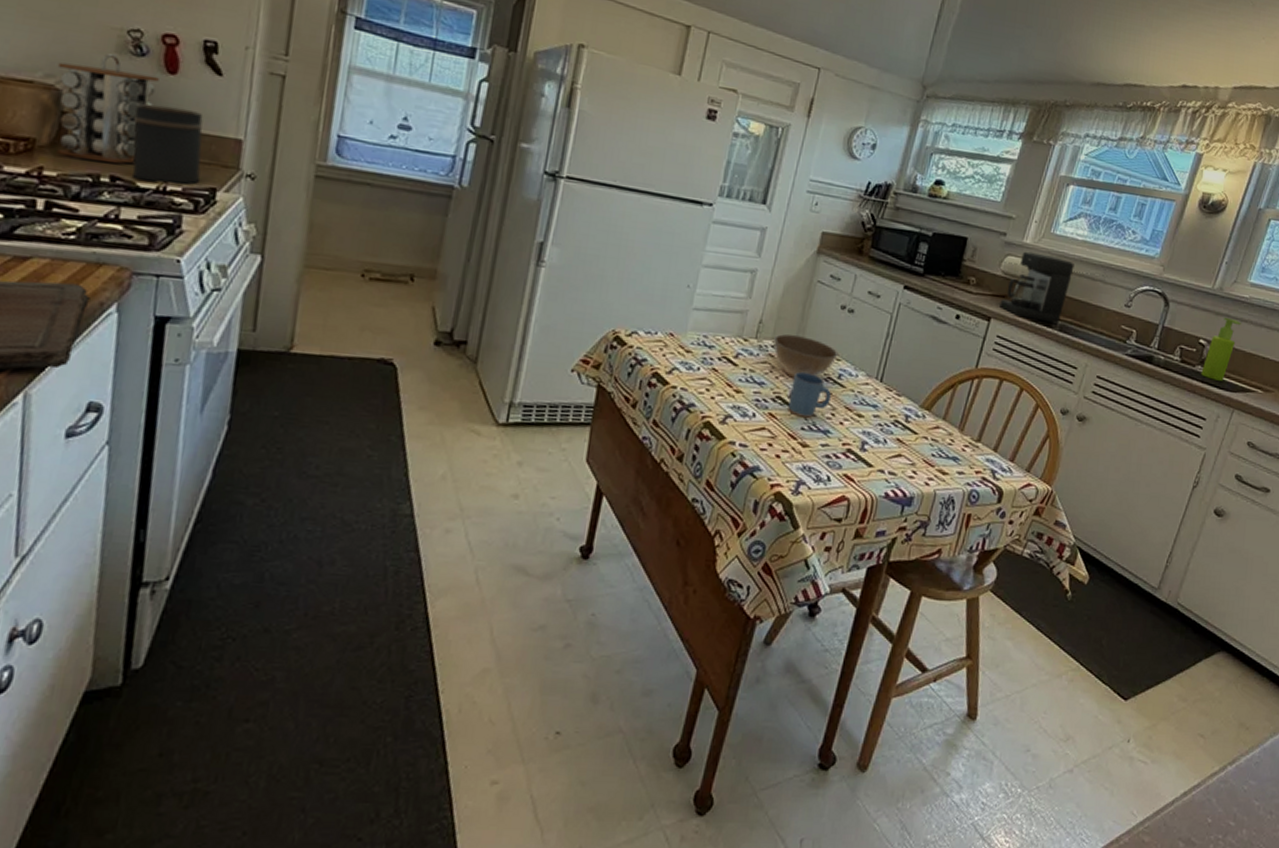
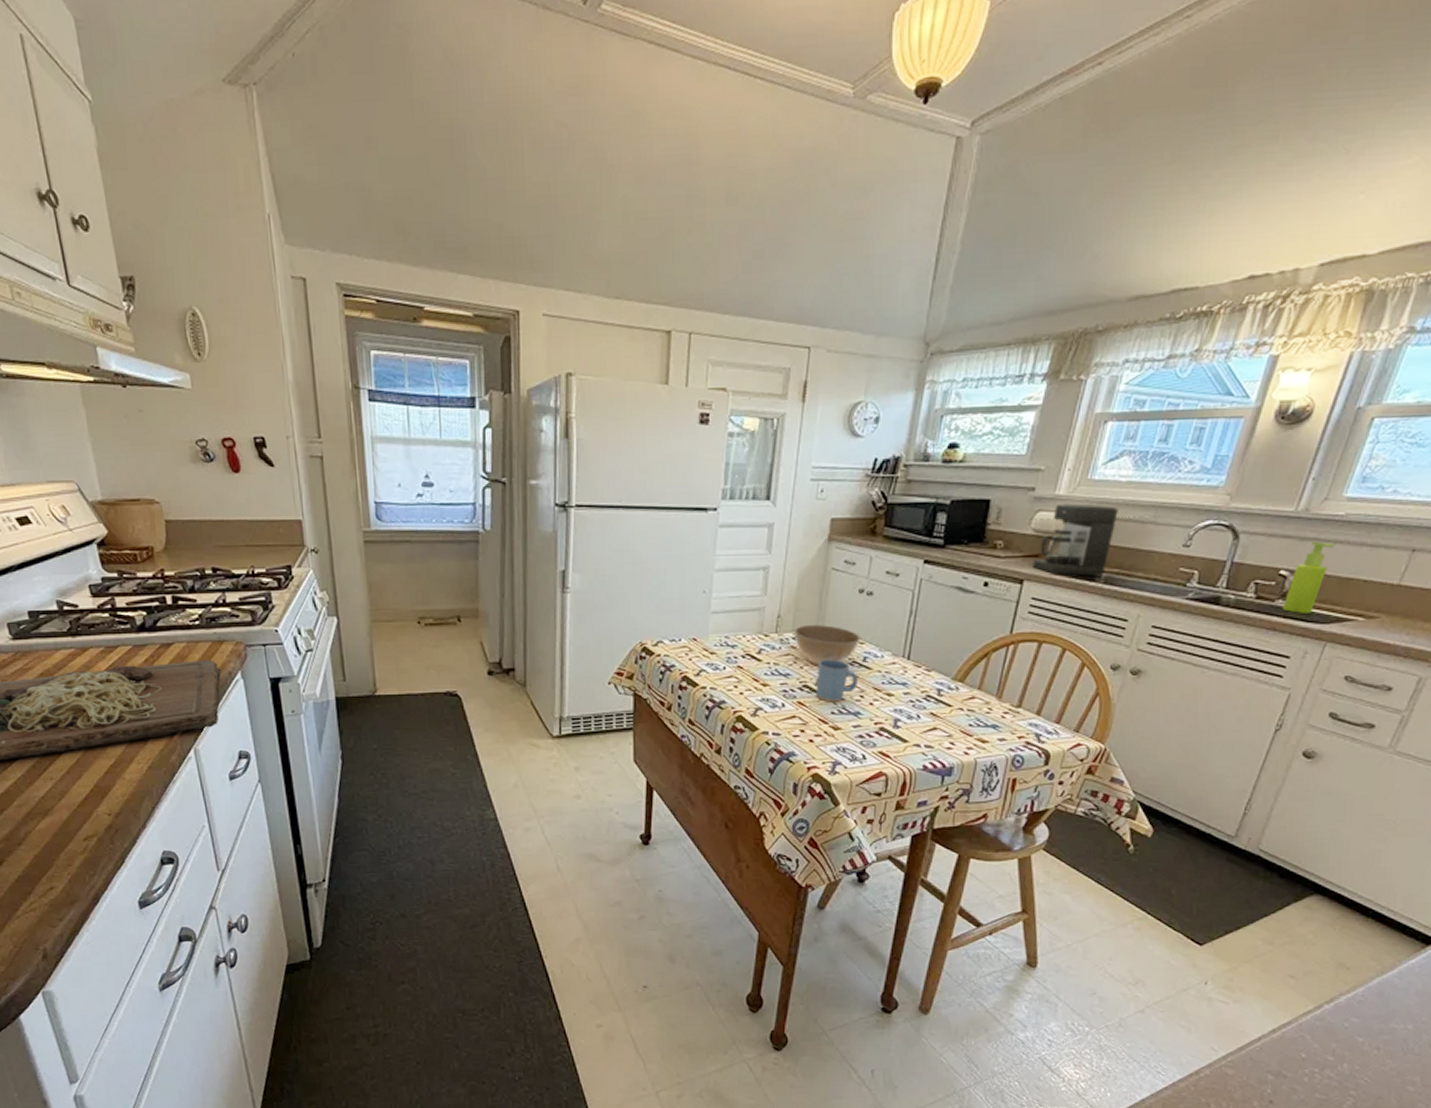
spice rack: present [56,53,159,165] -> none [153,464,228,558]
cylinder: present [132,104,203,185] -> none [216,501,276,568]

